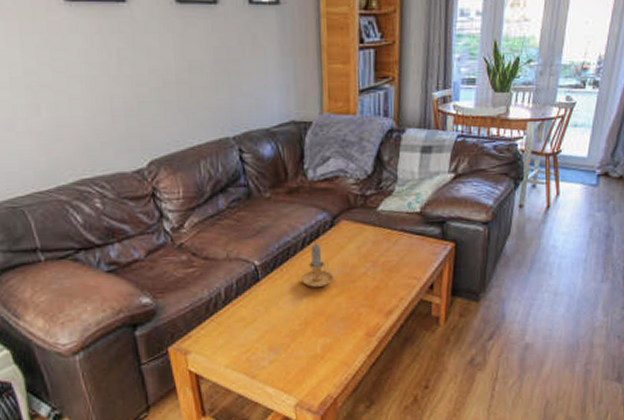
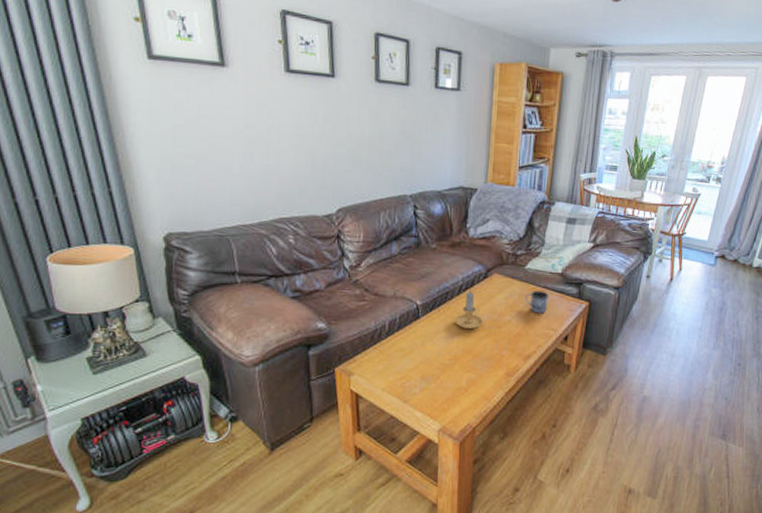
mug: none [381,234,408,262] -> present [525,290,550,314]

